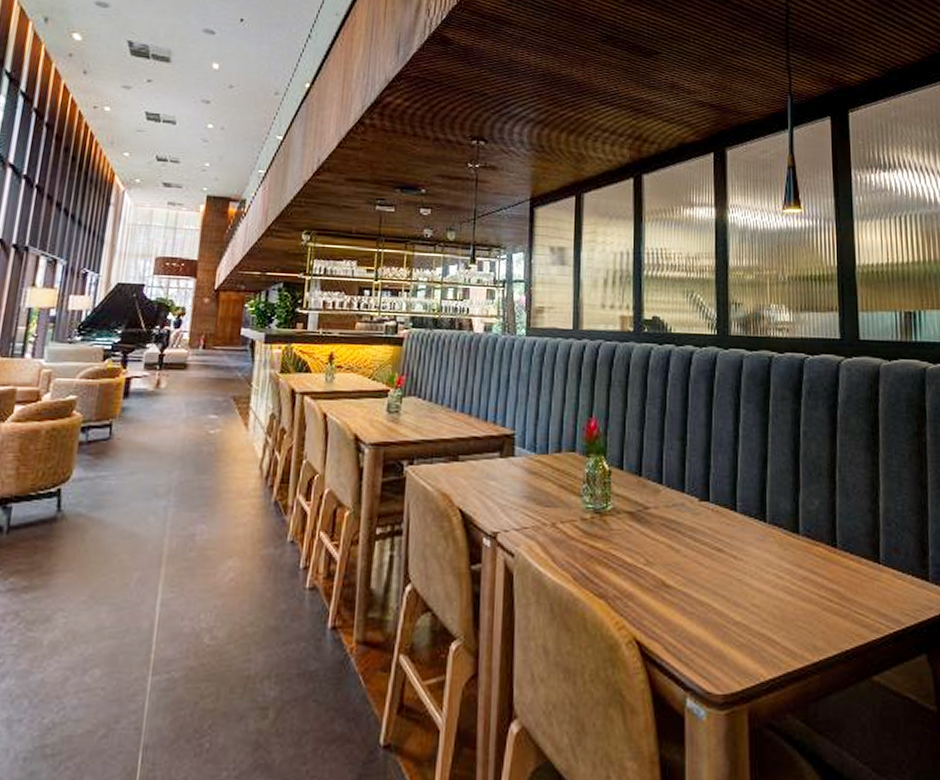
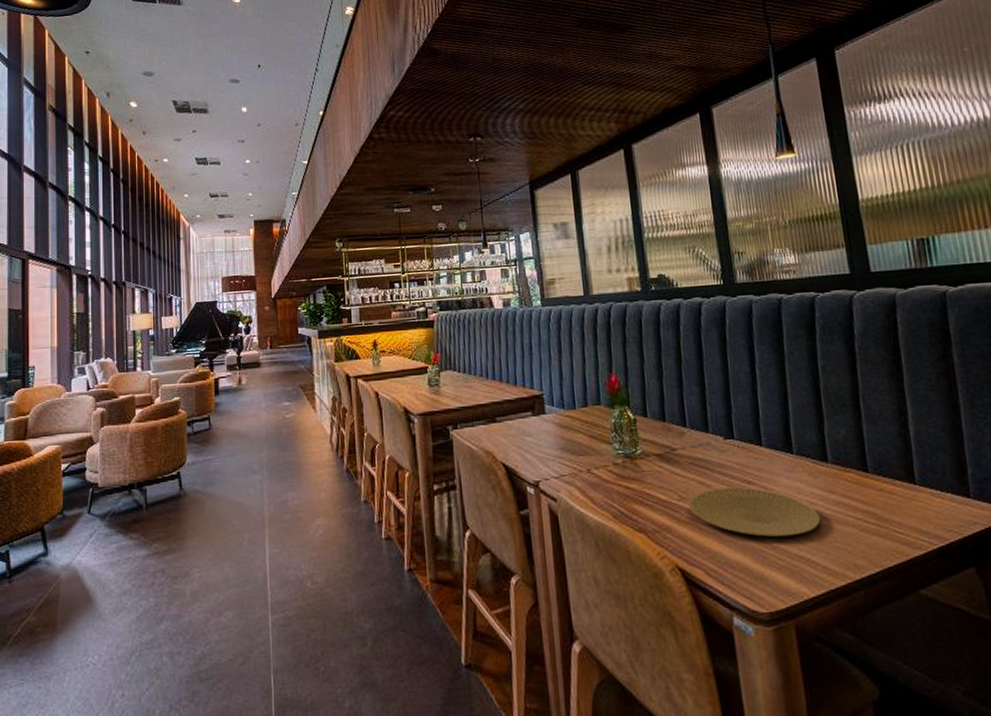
plate: none [656,554,786,611] -> present [689,487,821,537]

